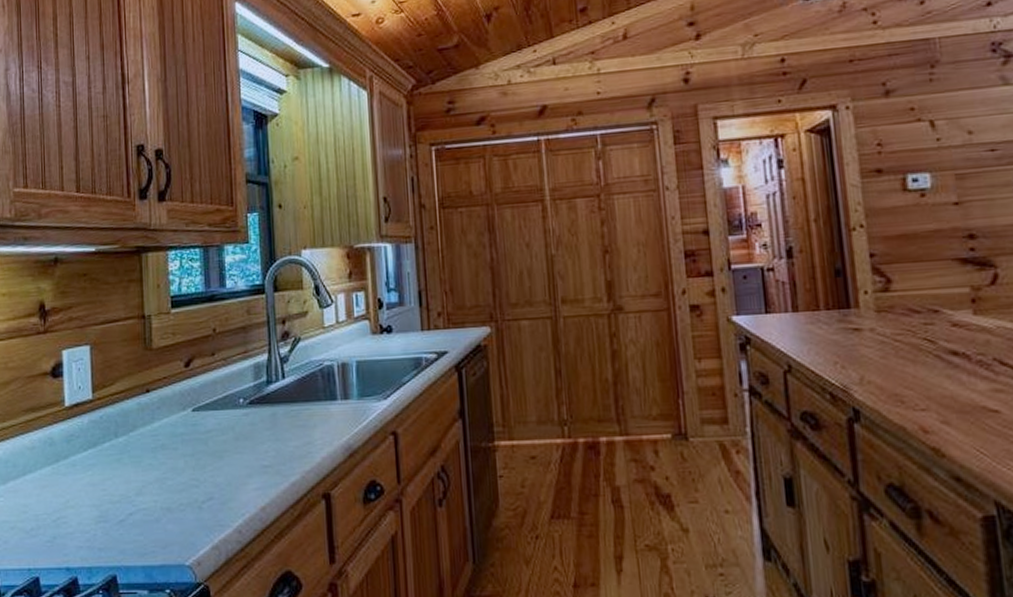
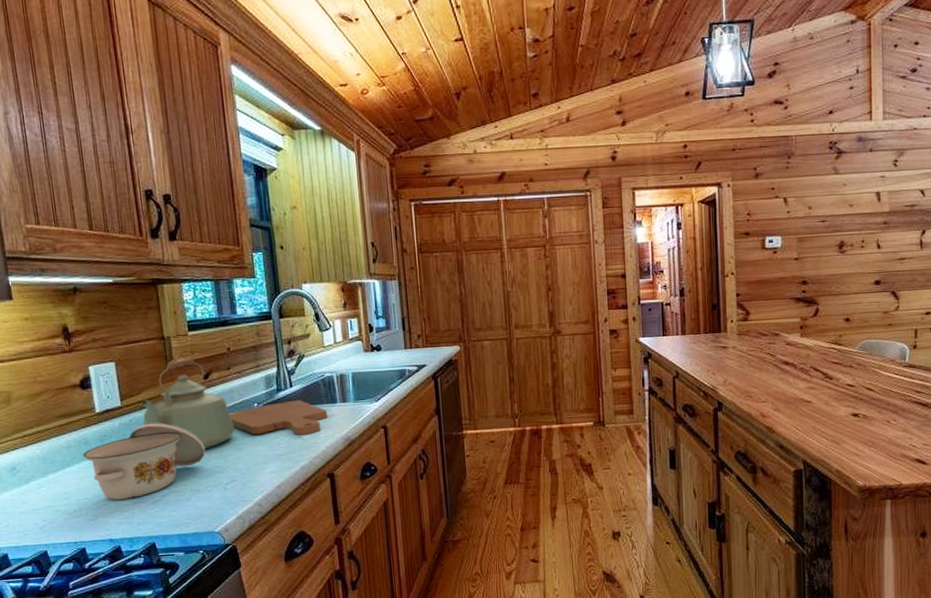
cooking pot: none [47,421,181,517] -> present [83,423,206,500]
kettle: none [113,339,216,456] -> present [140,357,235,449]
cutting board: none [210,395,326,441] -> present [229,400,328,435]

